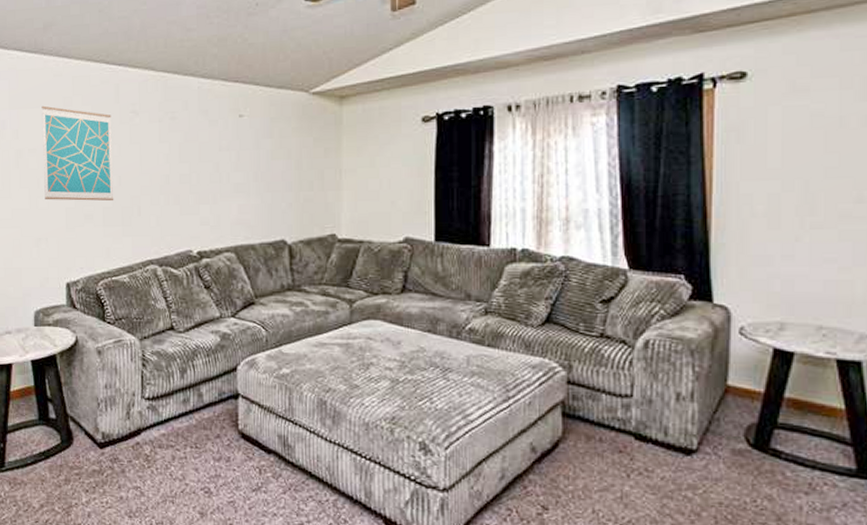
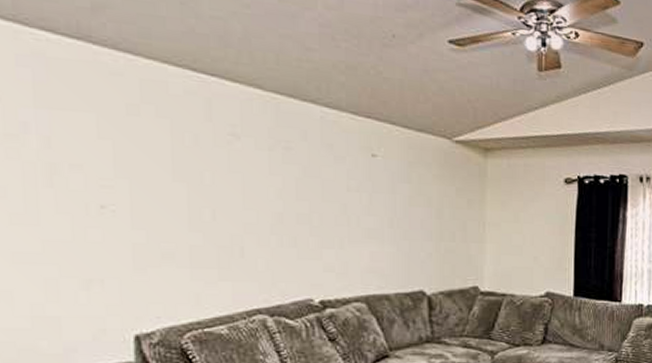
wall art: present [41,105,114,202] -> none [90,110,206,239]

